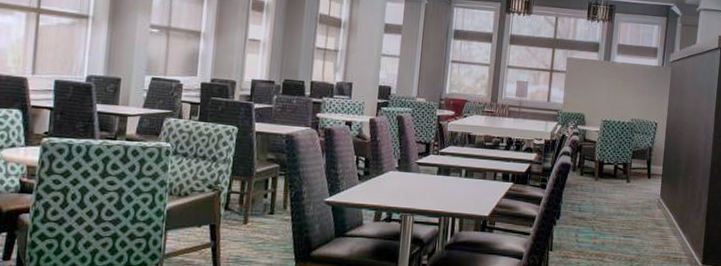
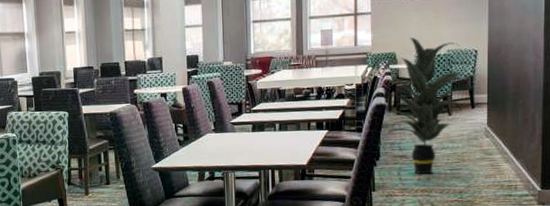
indoor plant: none [568,102,649,239] -> present [385,37,470,175]

